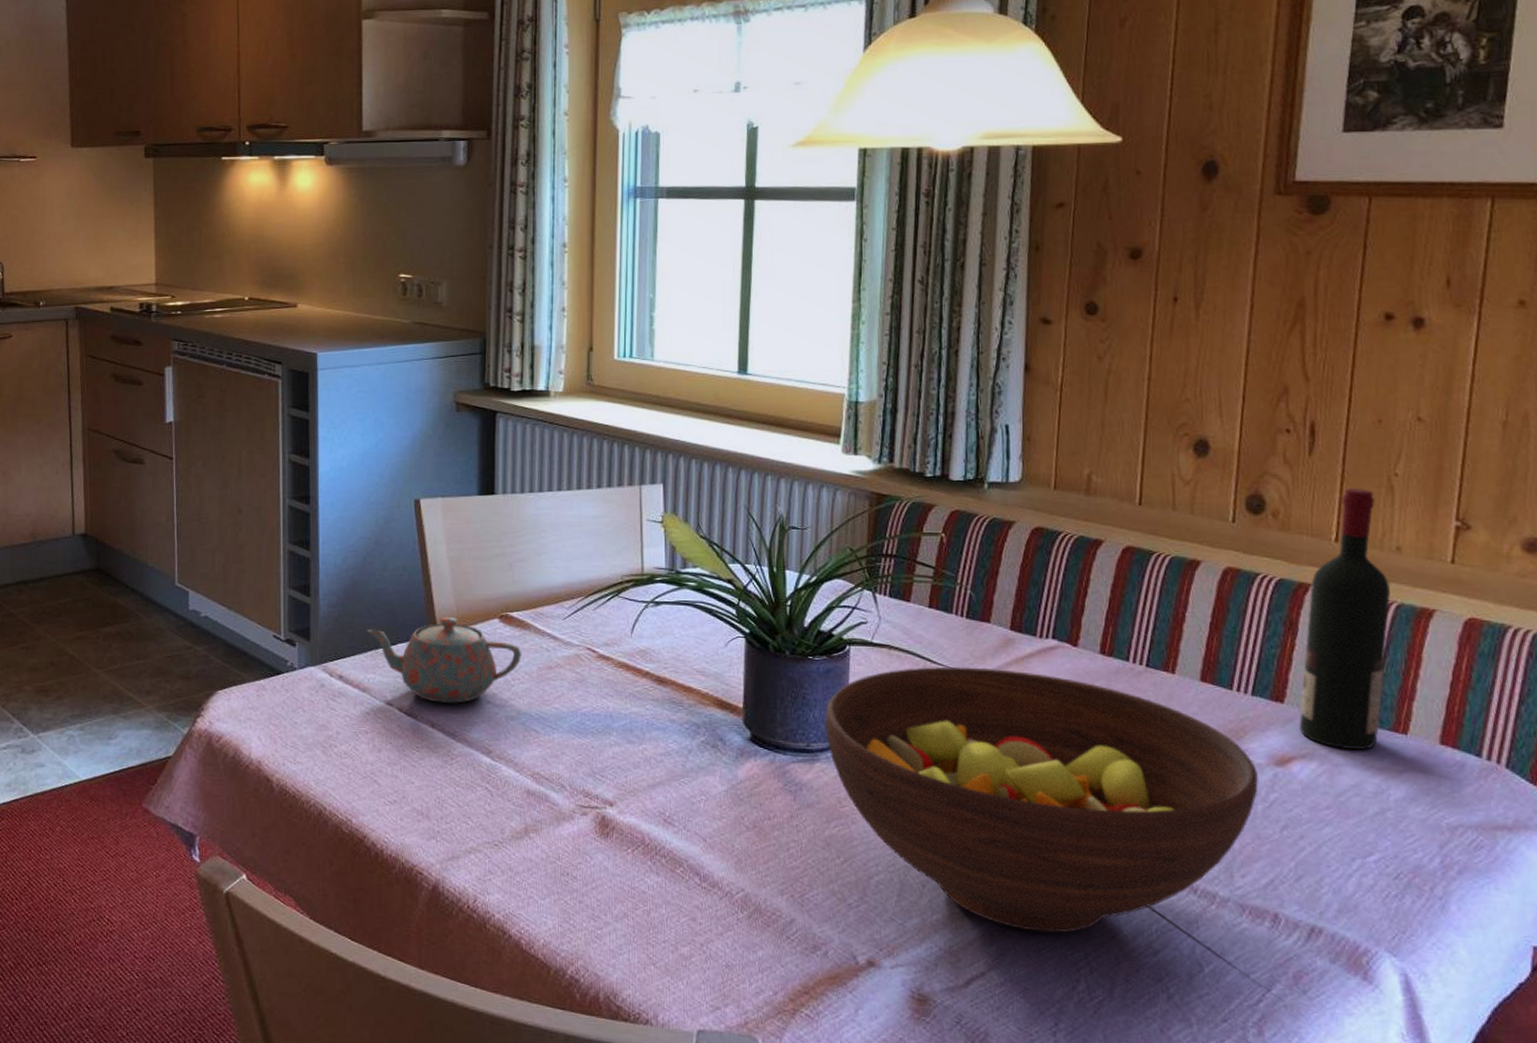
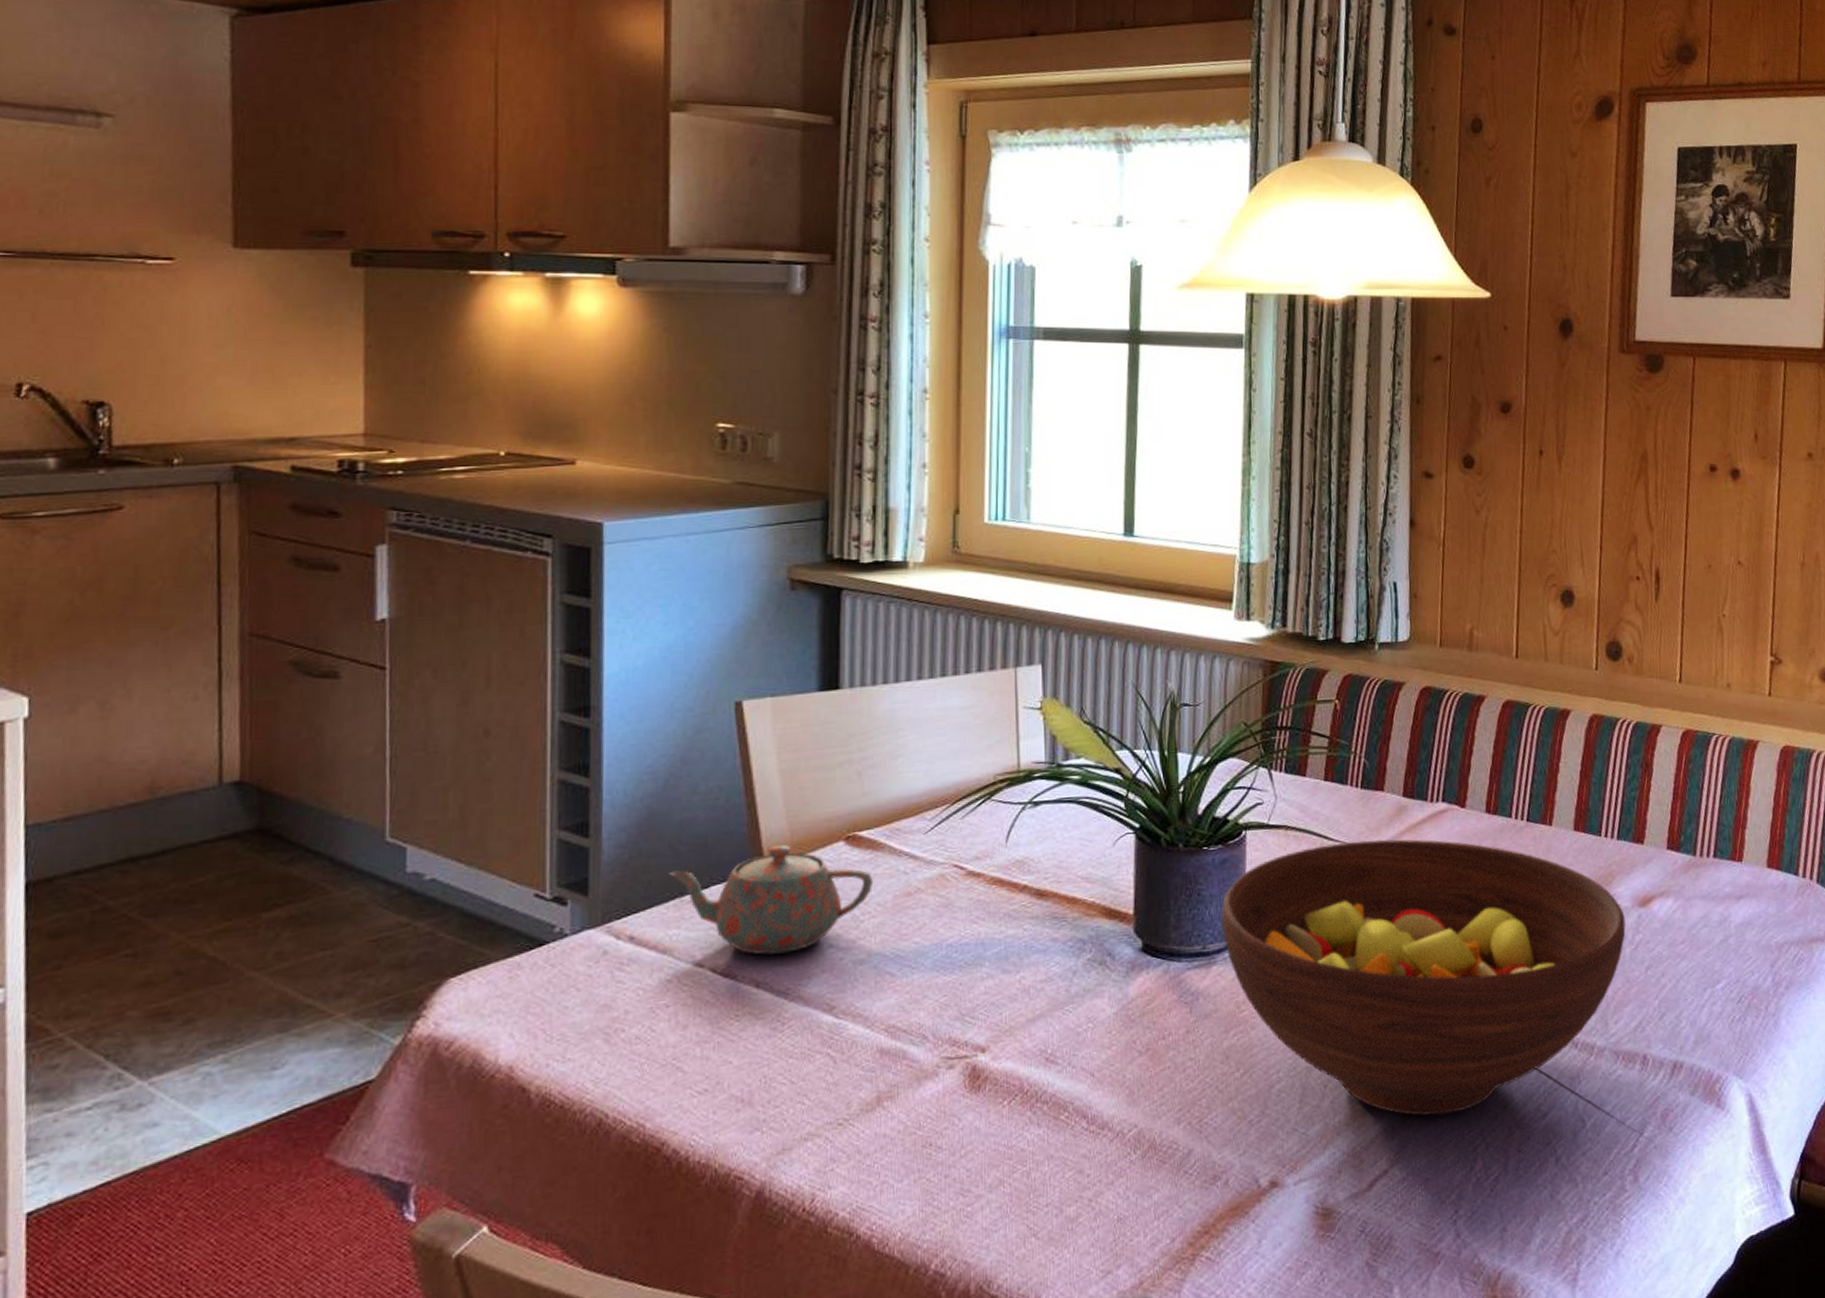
wine bottle: present [1298,488,1390,751] -> none [1656,630,1724,883]

